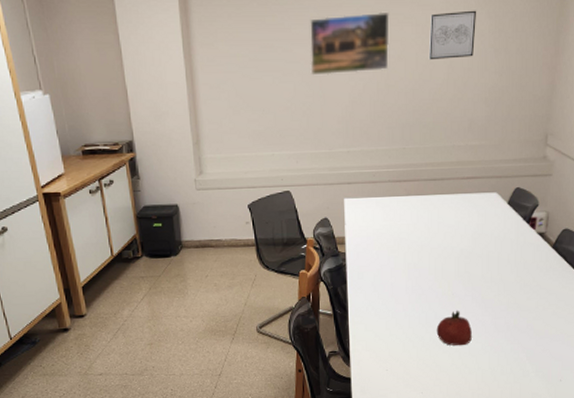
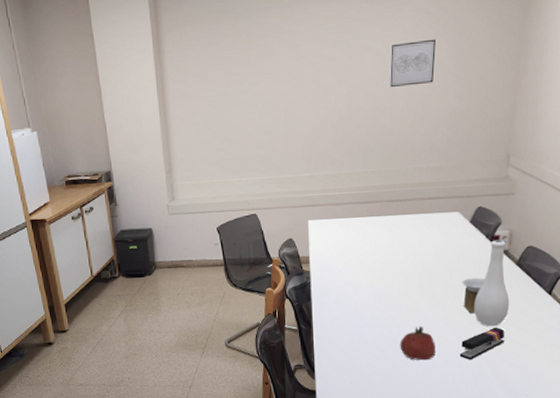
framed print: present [310,11,390,76] -> none [274,44,351,106]
stapler: none [495,311,540,345] -> present [459,327,505,360]
vase: none [499,222,546,311] -> present [462,240,510,327]

